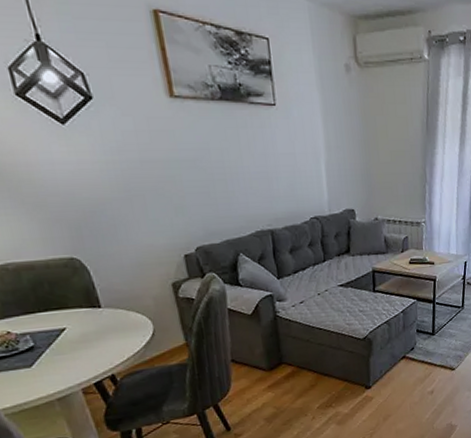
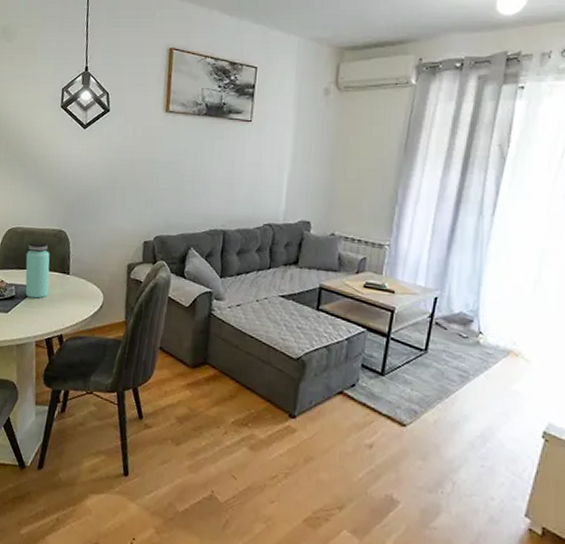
bottle: none [31,277,80,344] -> present [25,242,50,299]

